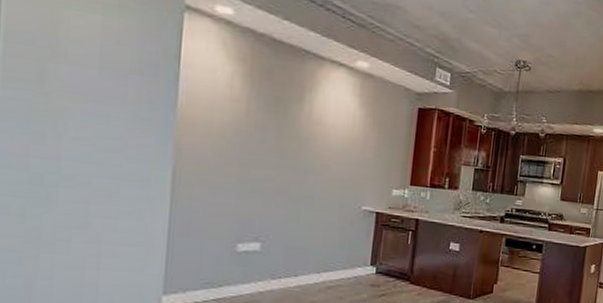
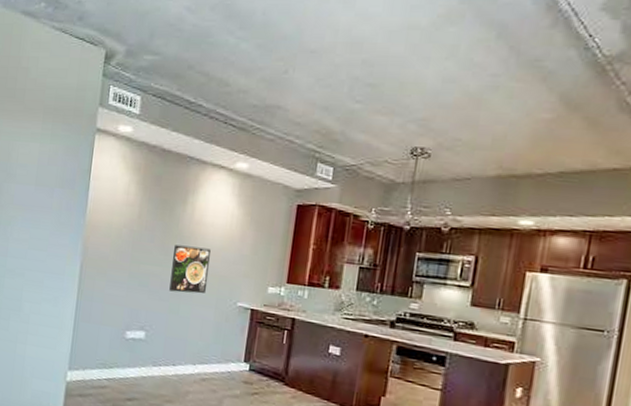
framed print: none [287,146,332,199] -> present [169,244,211,294]

